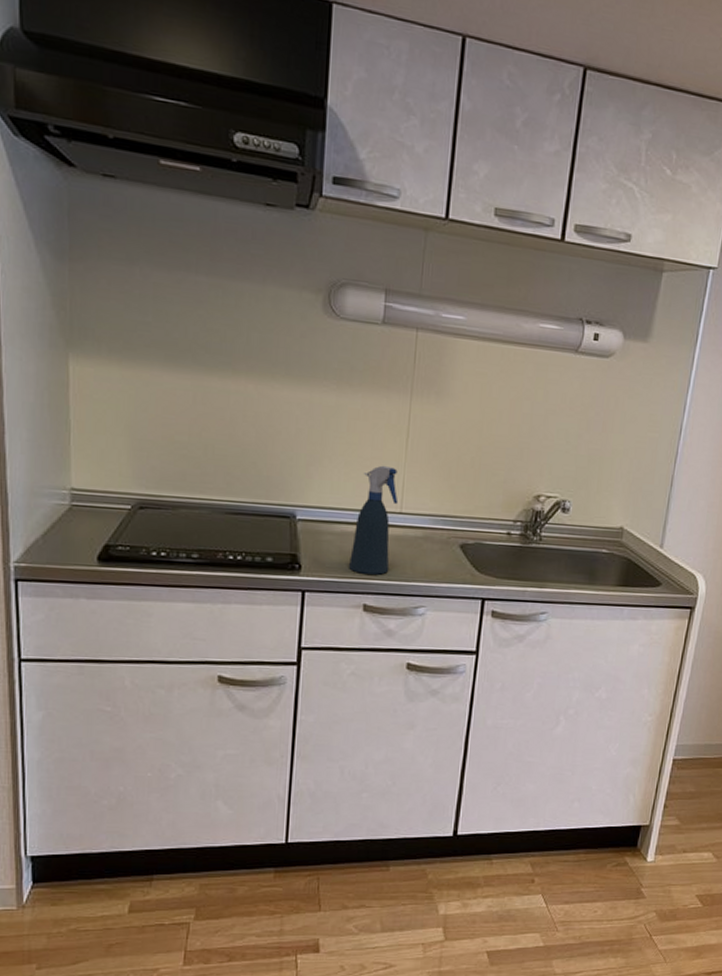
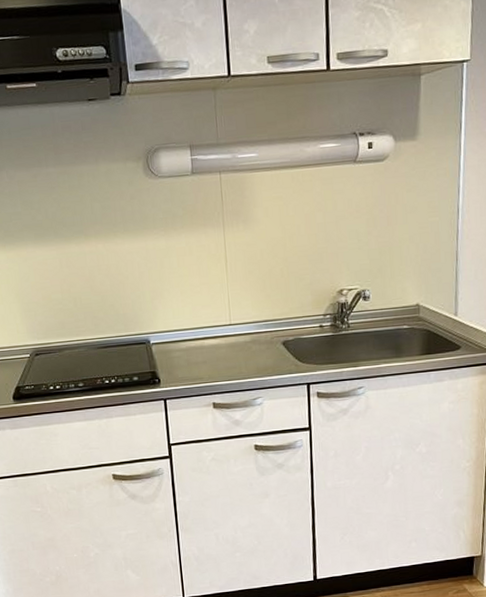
spray bottle: present [349,465,399,575] -> none [196,288,229,379]

